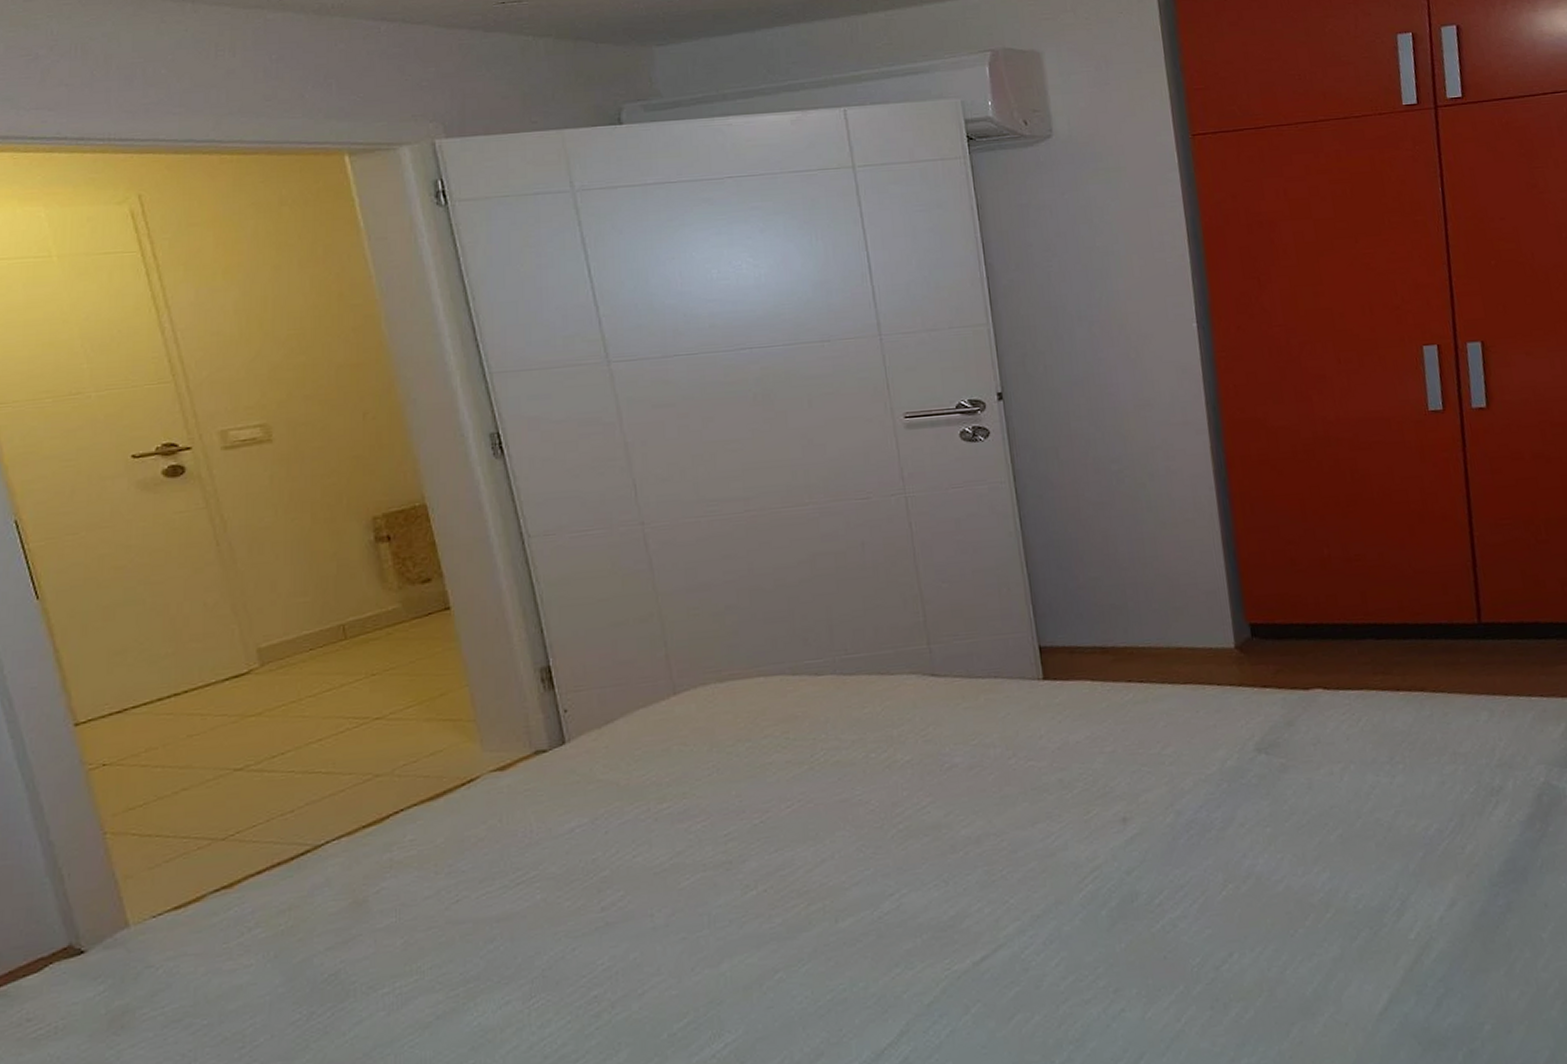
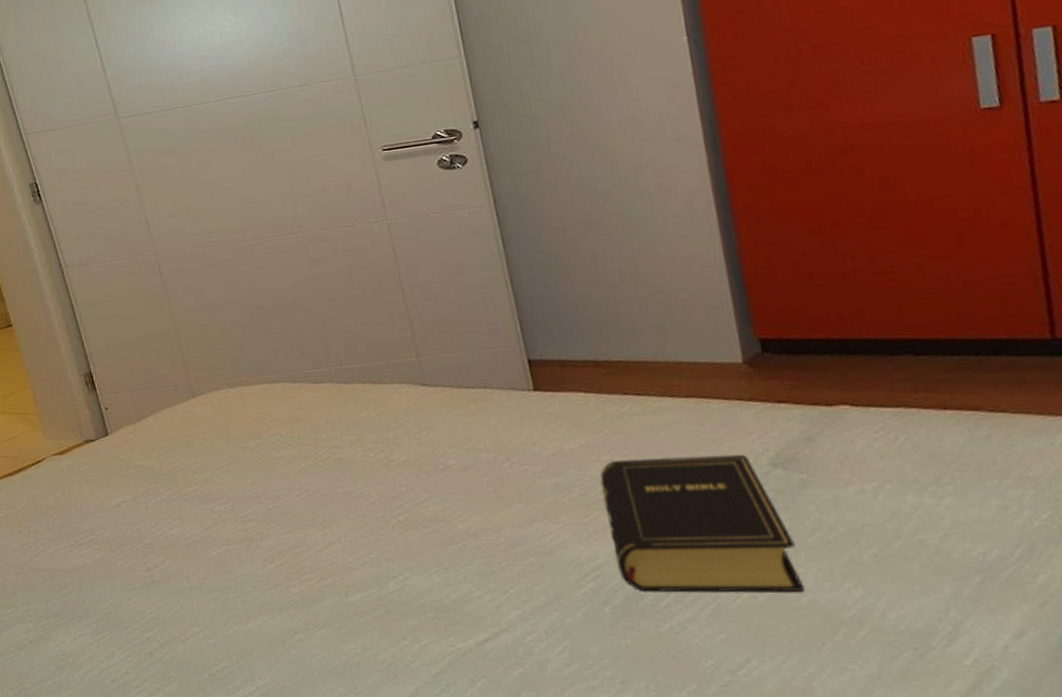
book: none [1102,740,1282,891] -> present [600,454,805,593]

